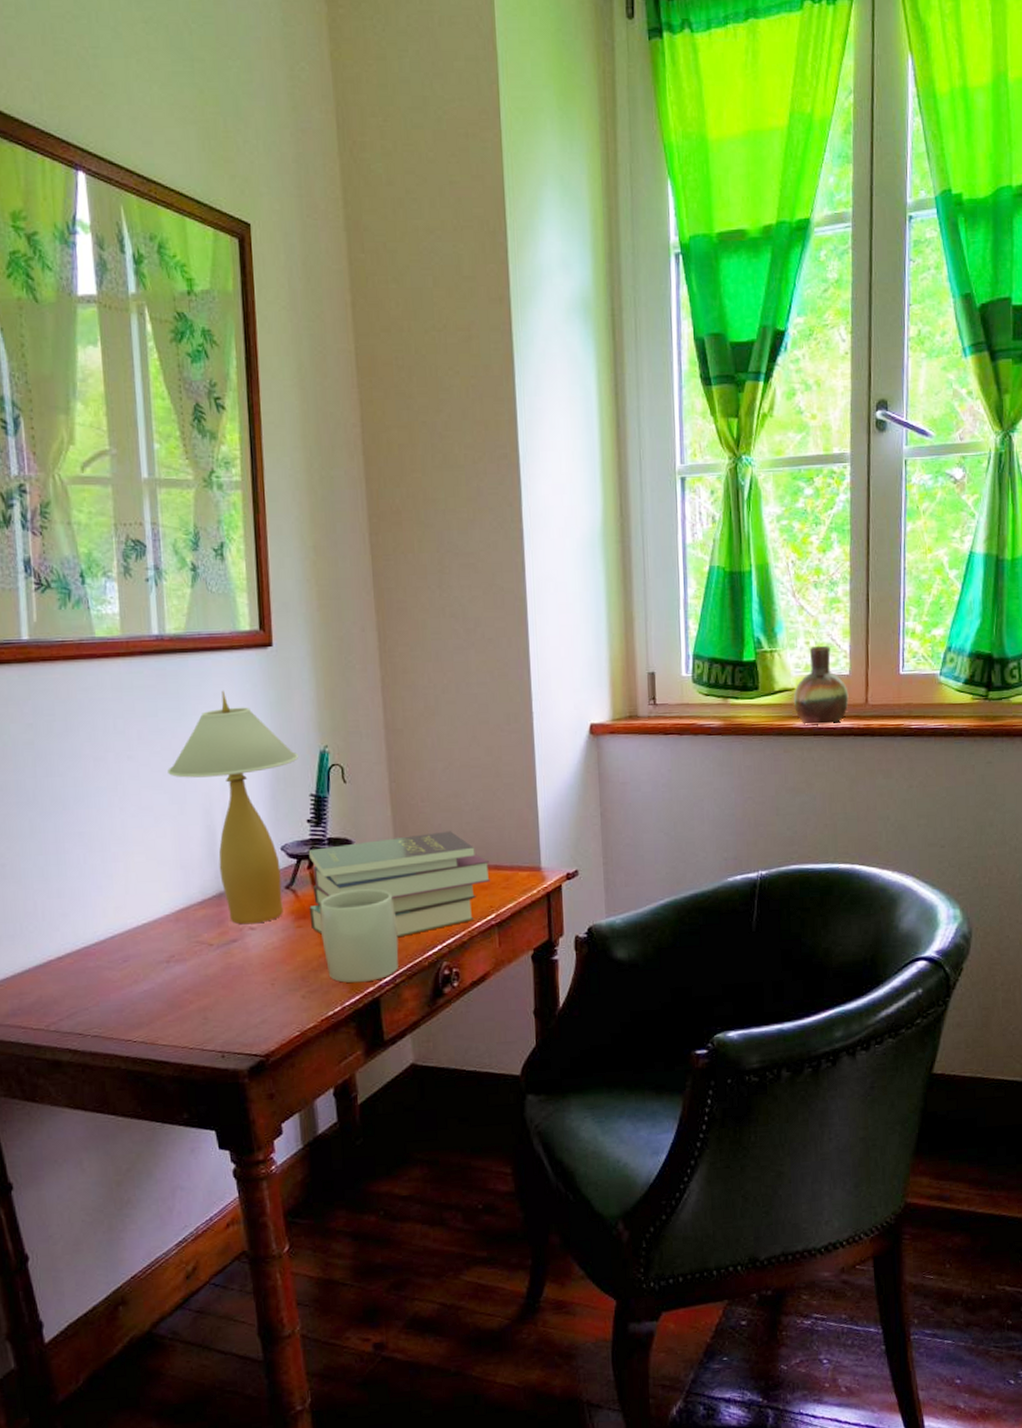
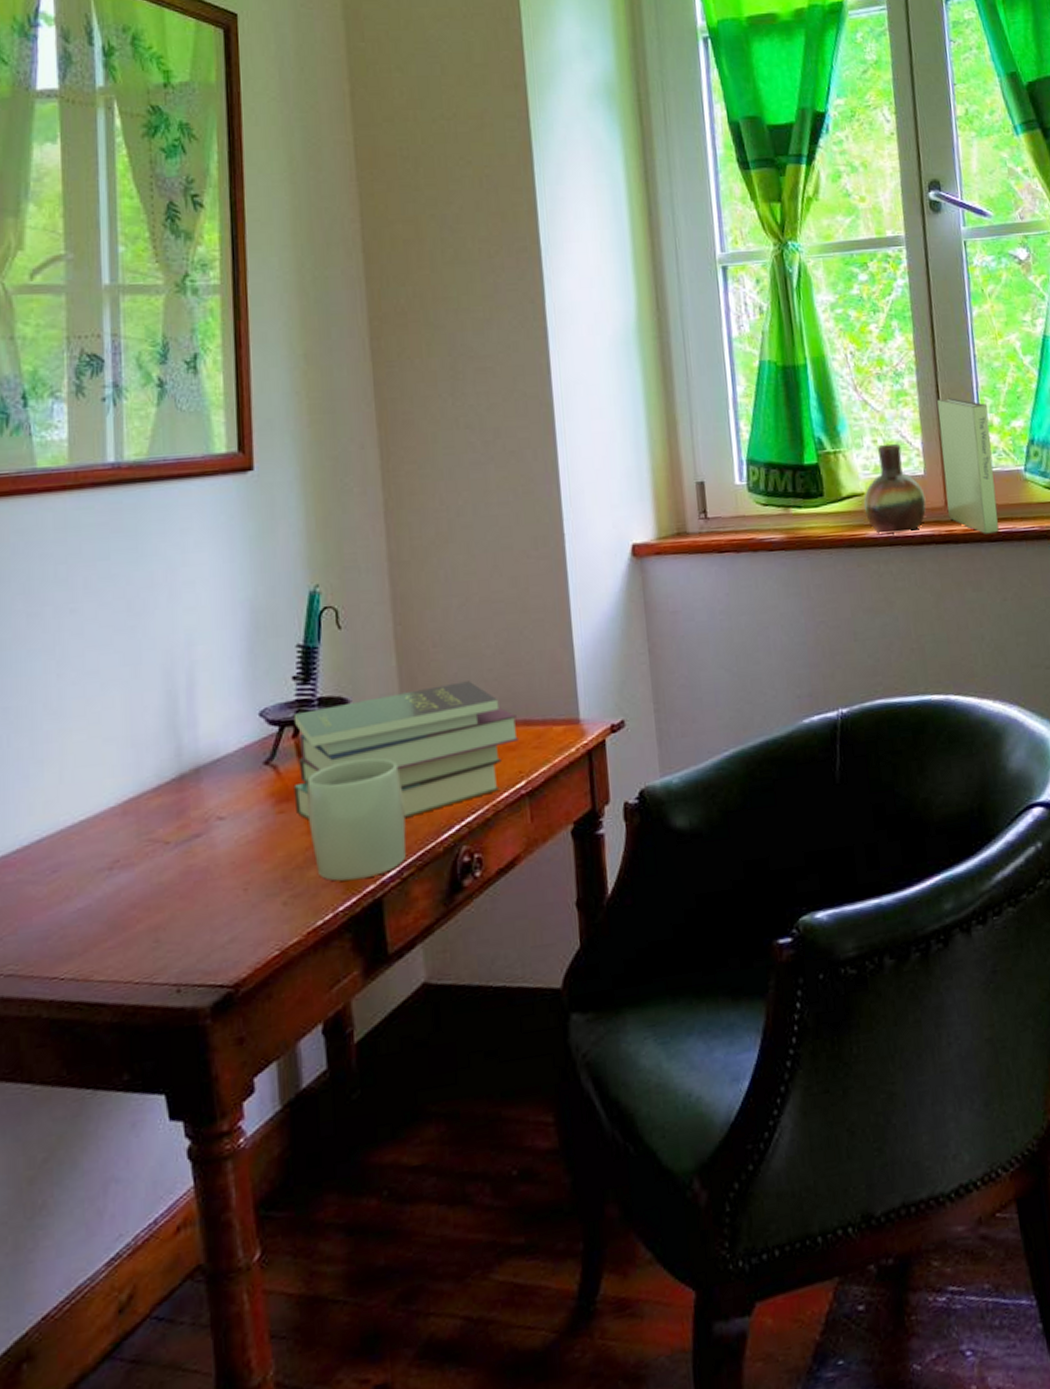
table lamp: present [168,690,299,925] -> none [120,524,284,814]
book: none [866,606,912,729] -> present [937,398,999,534]

